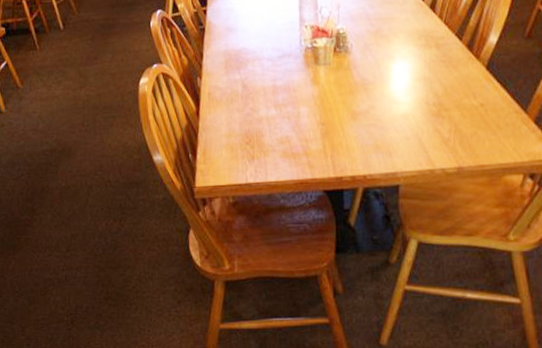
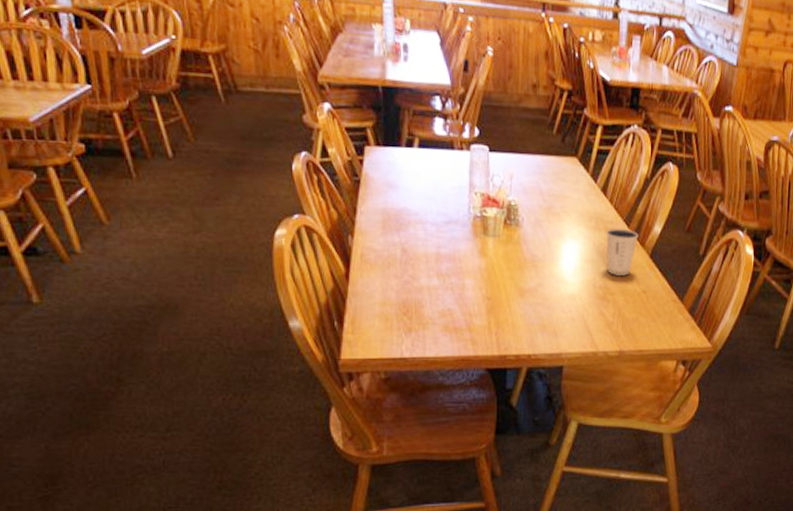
dixie cup: none [437,42,472,91] -> present [606,228,639,276]

